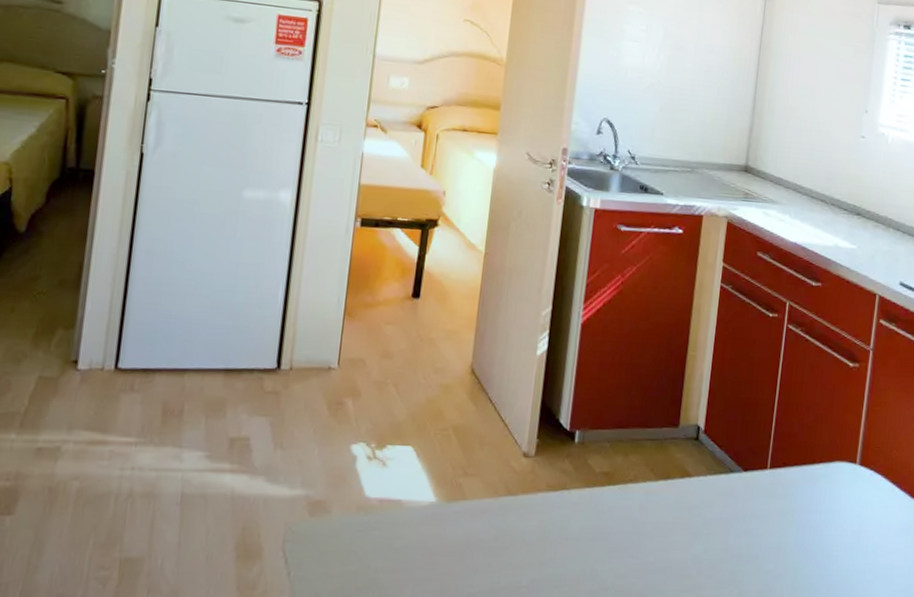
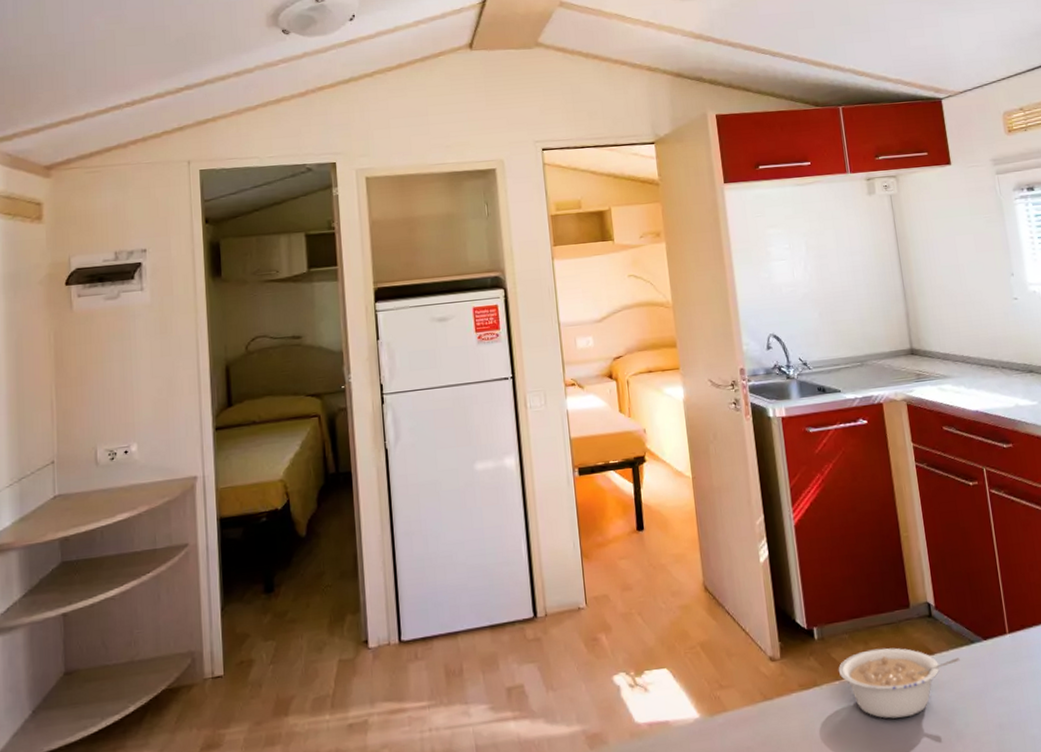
legume: none [591,462,716,534] -> present [838,648,960,719]

